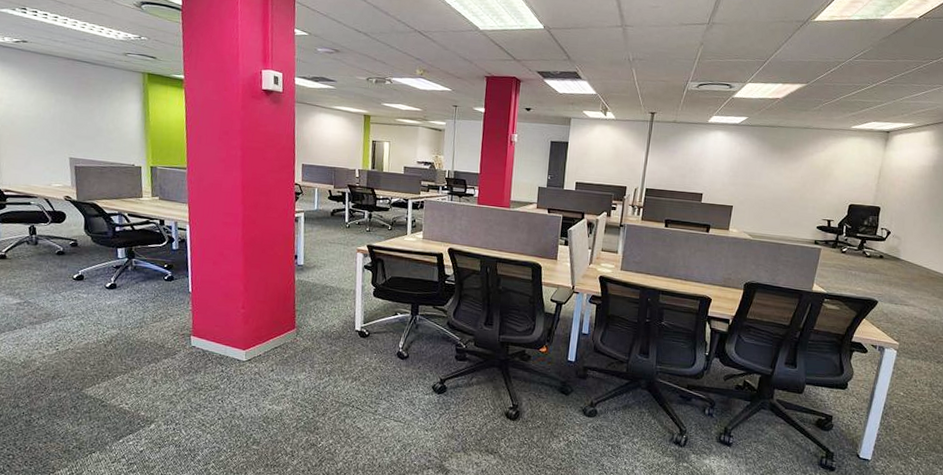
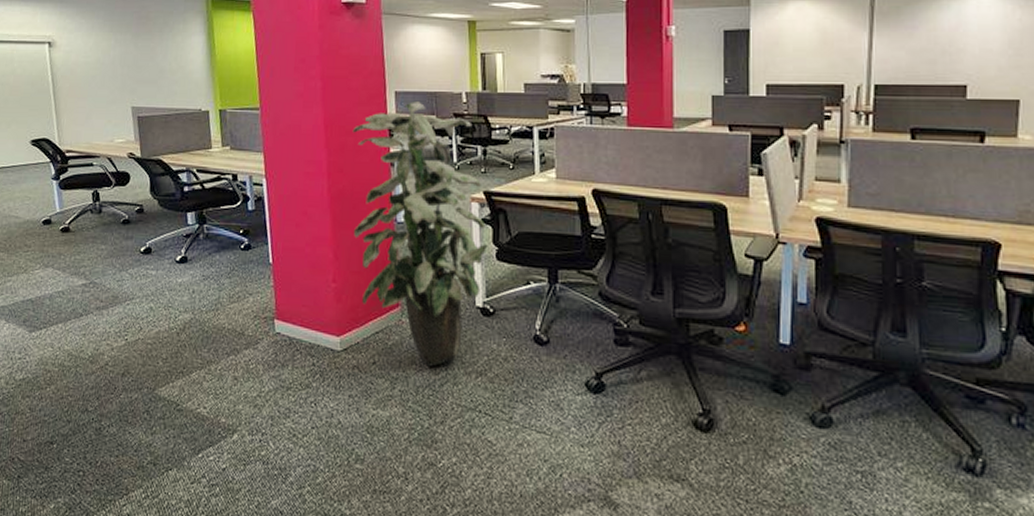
indoor plant: none [261,173,368,374] -> present [352,102,488,367]

